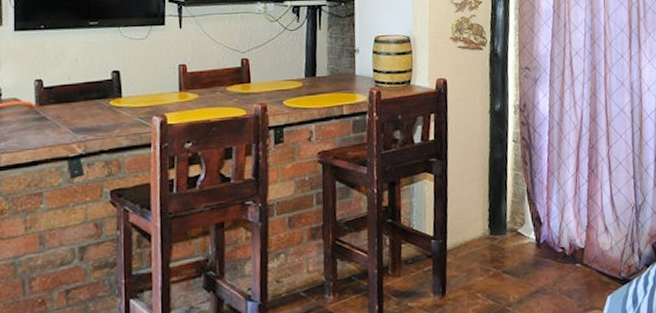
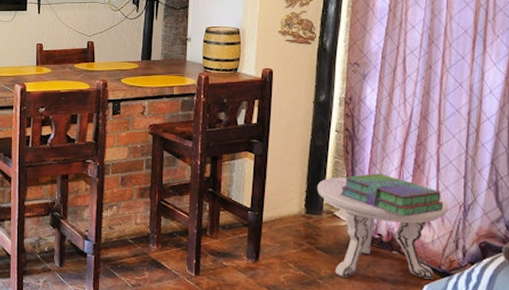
side table: none [499,190,623,300] -> present [317,177,449,279]
stack of books: none [522,182,618,226] -> present [340,173,444,217]

